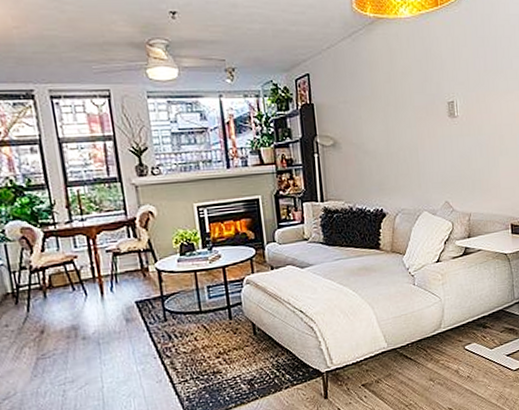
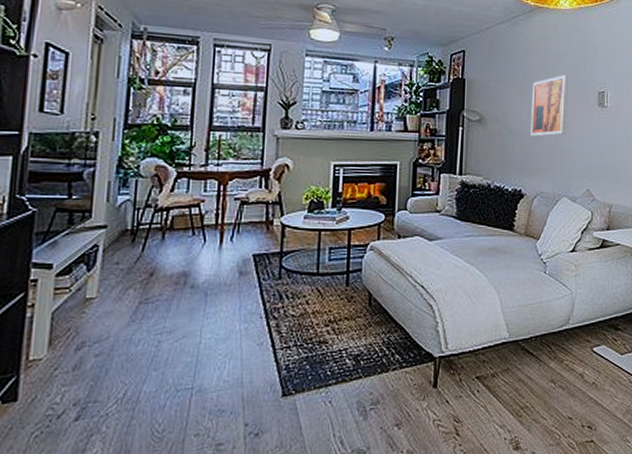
wall art: none [381,88,420,155] -> present [531,75,569,137]

